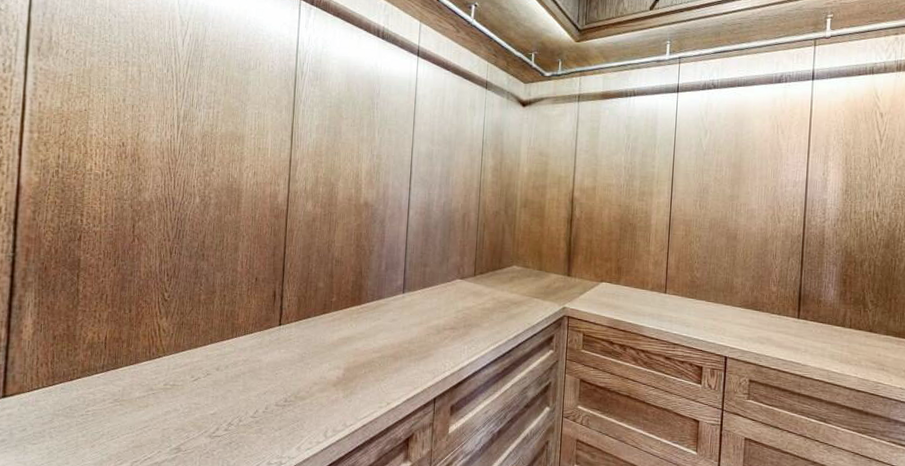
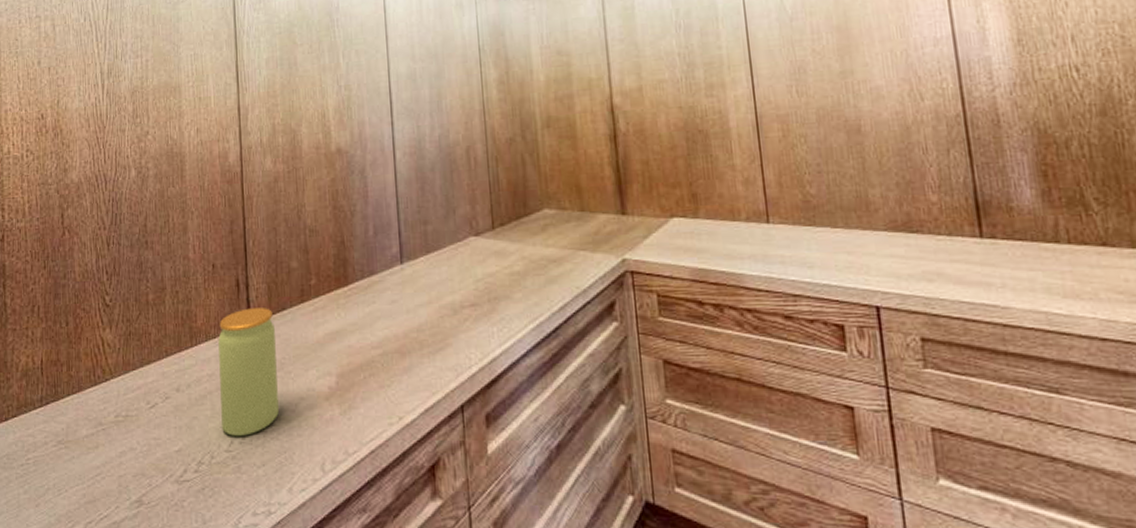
jar: none [250,314,300,407] -> present [218,308,279,436]

